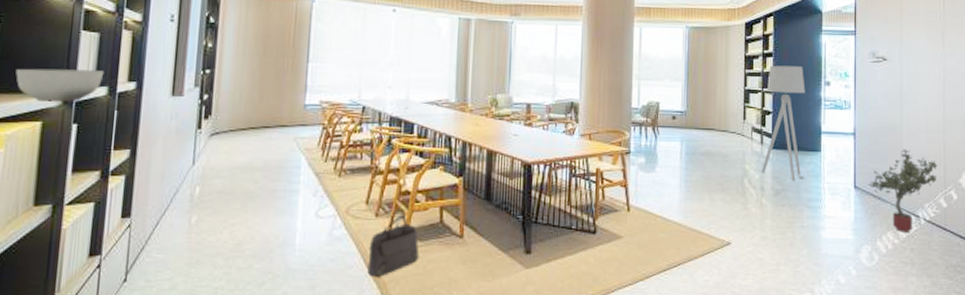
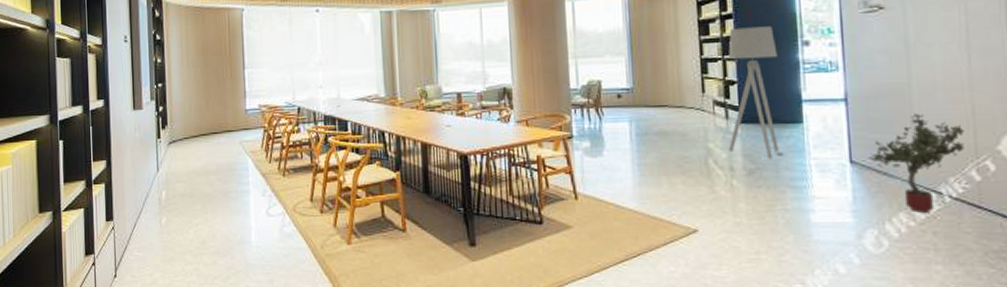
bowl: present [15,68,105,102] -> none [12,92,78,122]
handbag: present [367,209,420,277] -> none [317,205,366,271]

